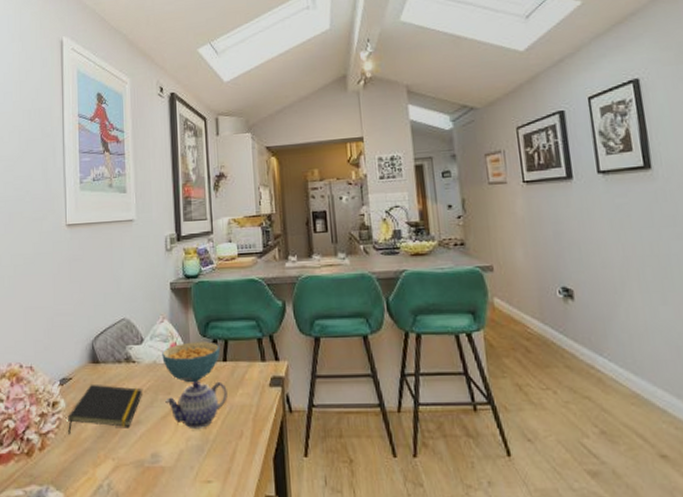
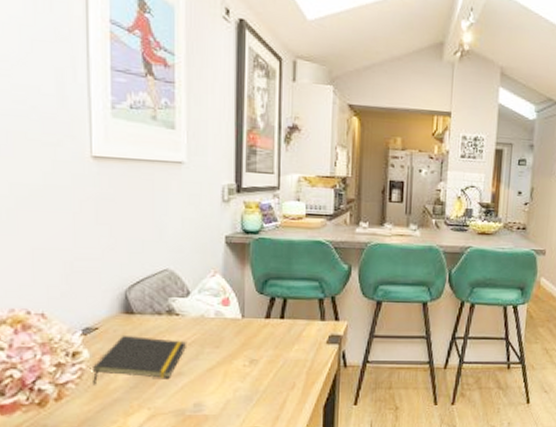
cereal bowl: present [162,341,221,383] -> none [212,298,279,338]
teapot: present [165,380,228,430] -> none [213,335,282,381]

